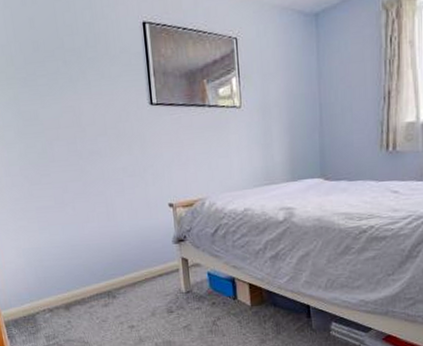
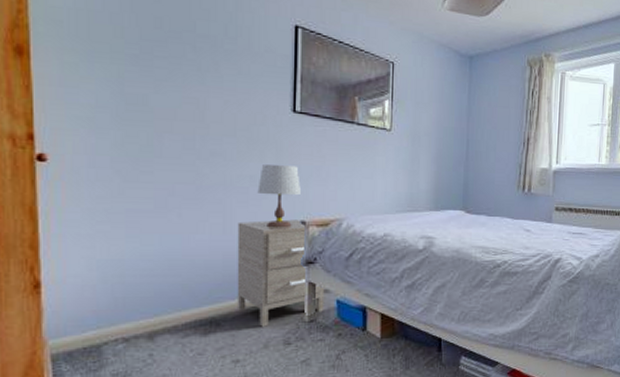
nightstand: none [118,203,198,298] -> present [237,219,325,327]
table lamp: none [129,154,167,212] -> present [257,165,302,228]

